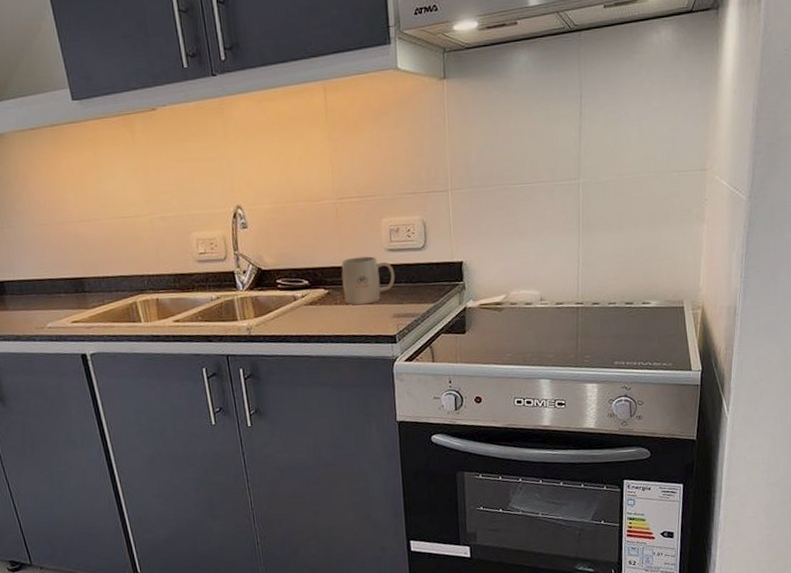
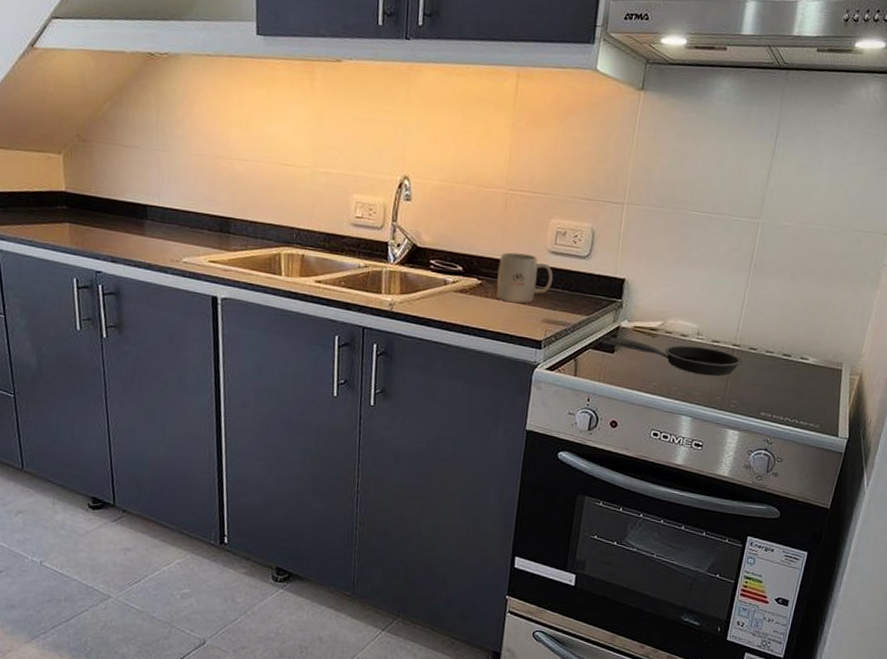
frying pan: none [452,310,588,338] -> present [602,337,742,376]

